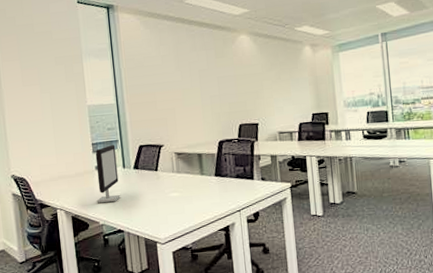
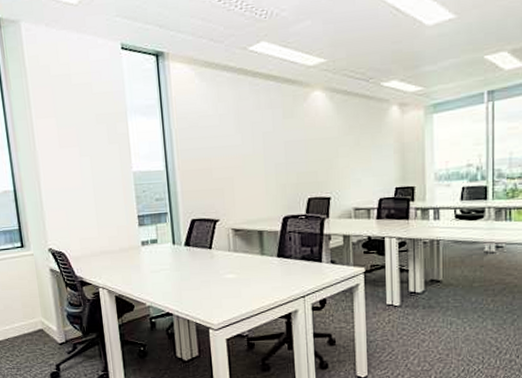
computer monitor: present [95,145,120,204] -> none [141,218,169,283]

